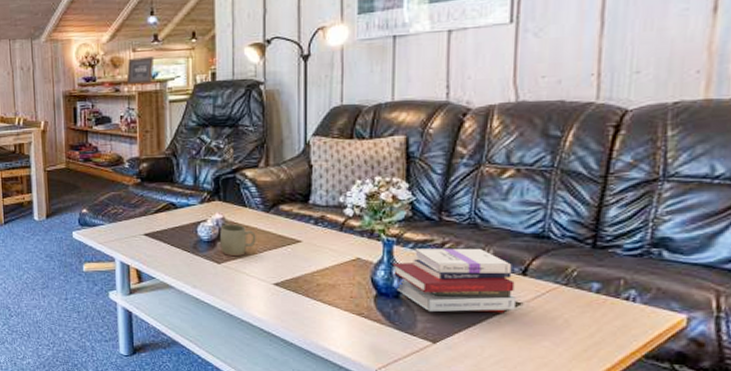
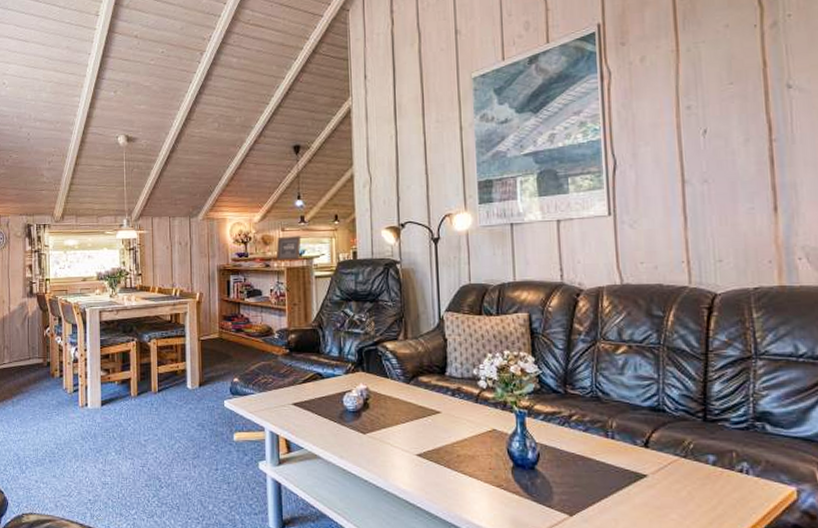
mug: present [220,224,256,256] -> none [364,394,398,426]
books: present [392,249,516,313] -> none [525,421,642,485]

